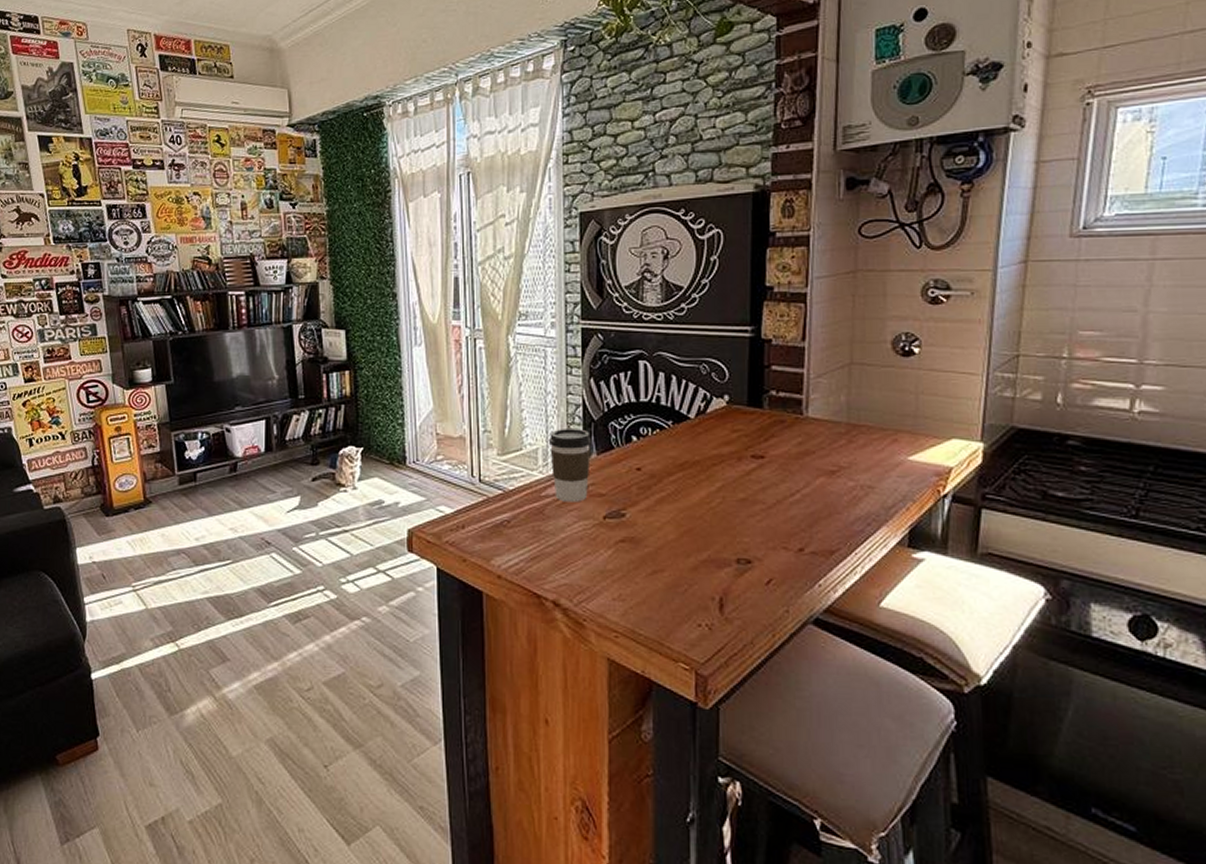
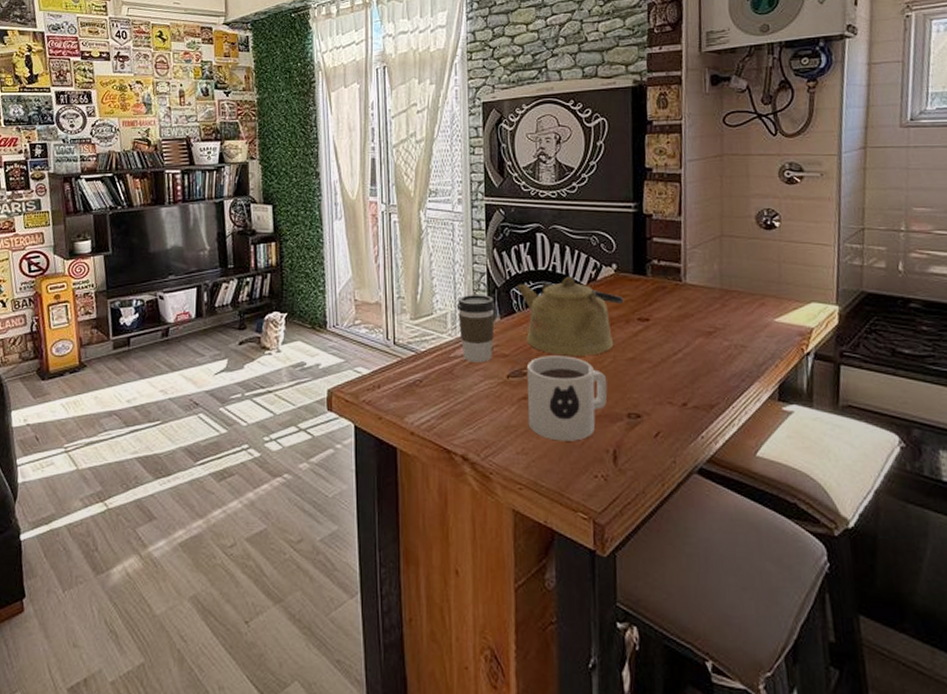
kettle: none [615,409,736,496] -> present [516,276,624,356]
mug: none [625,495,715,588] -> present [527,356,608,441]

